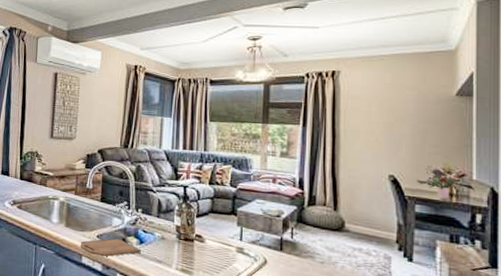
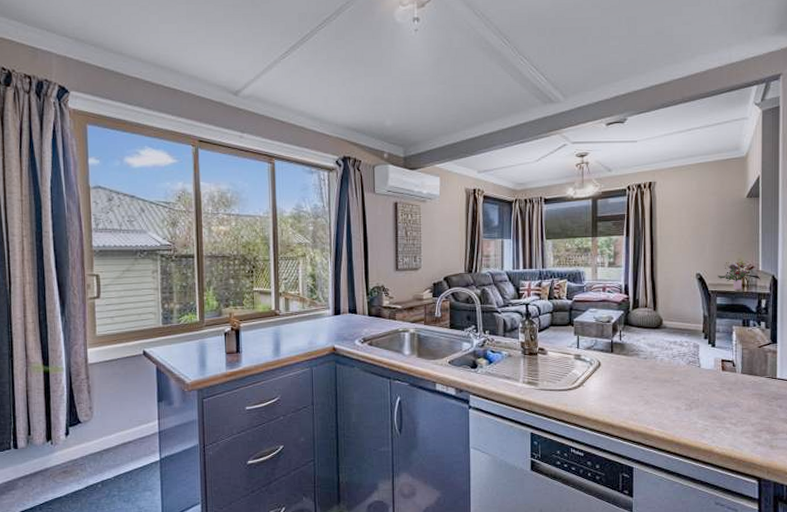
cutting board: present [80,238,141,257] -> none [433,361,491,381]

